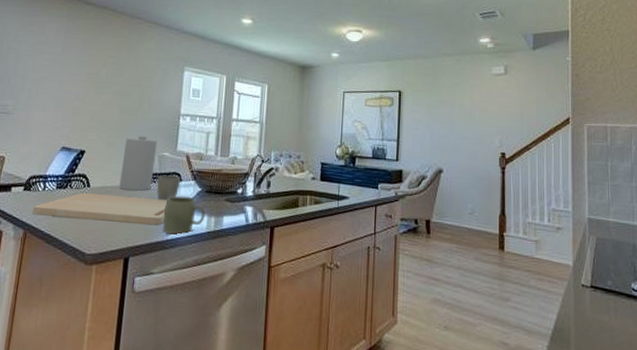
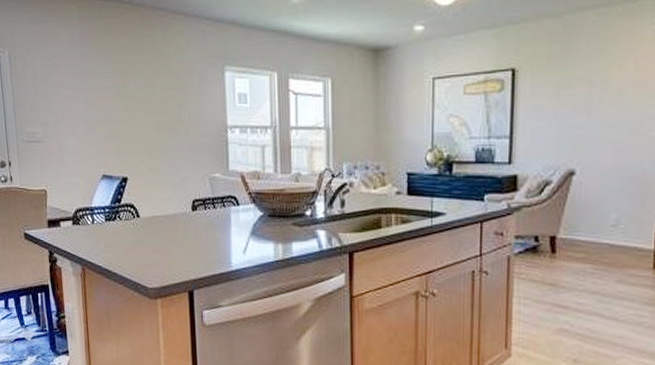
cutting board: present [32,193,167,226] -> none [85,224,226,256]
paper towel holder: present [119,136,157,191] -> none [169,156,206,219]
cup: present [156,175,181,201] -> none [211,199,238,229]
mug: present [162,195,206,235] -> none [223,222,271,265]

